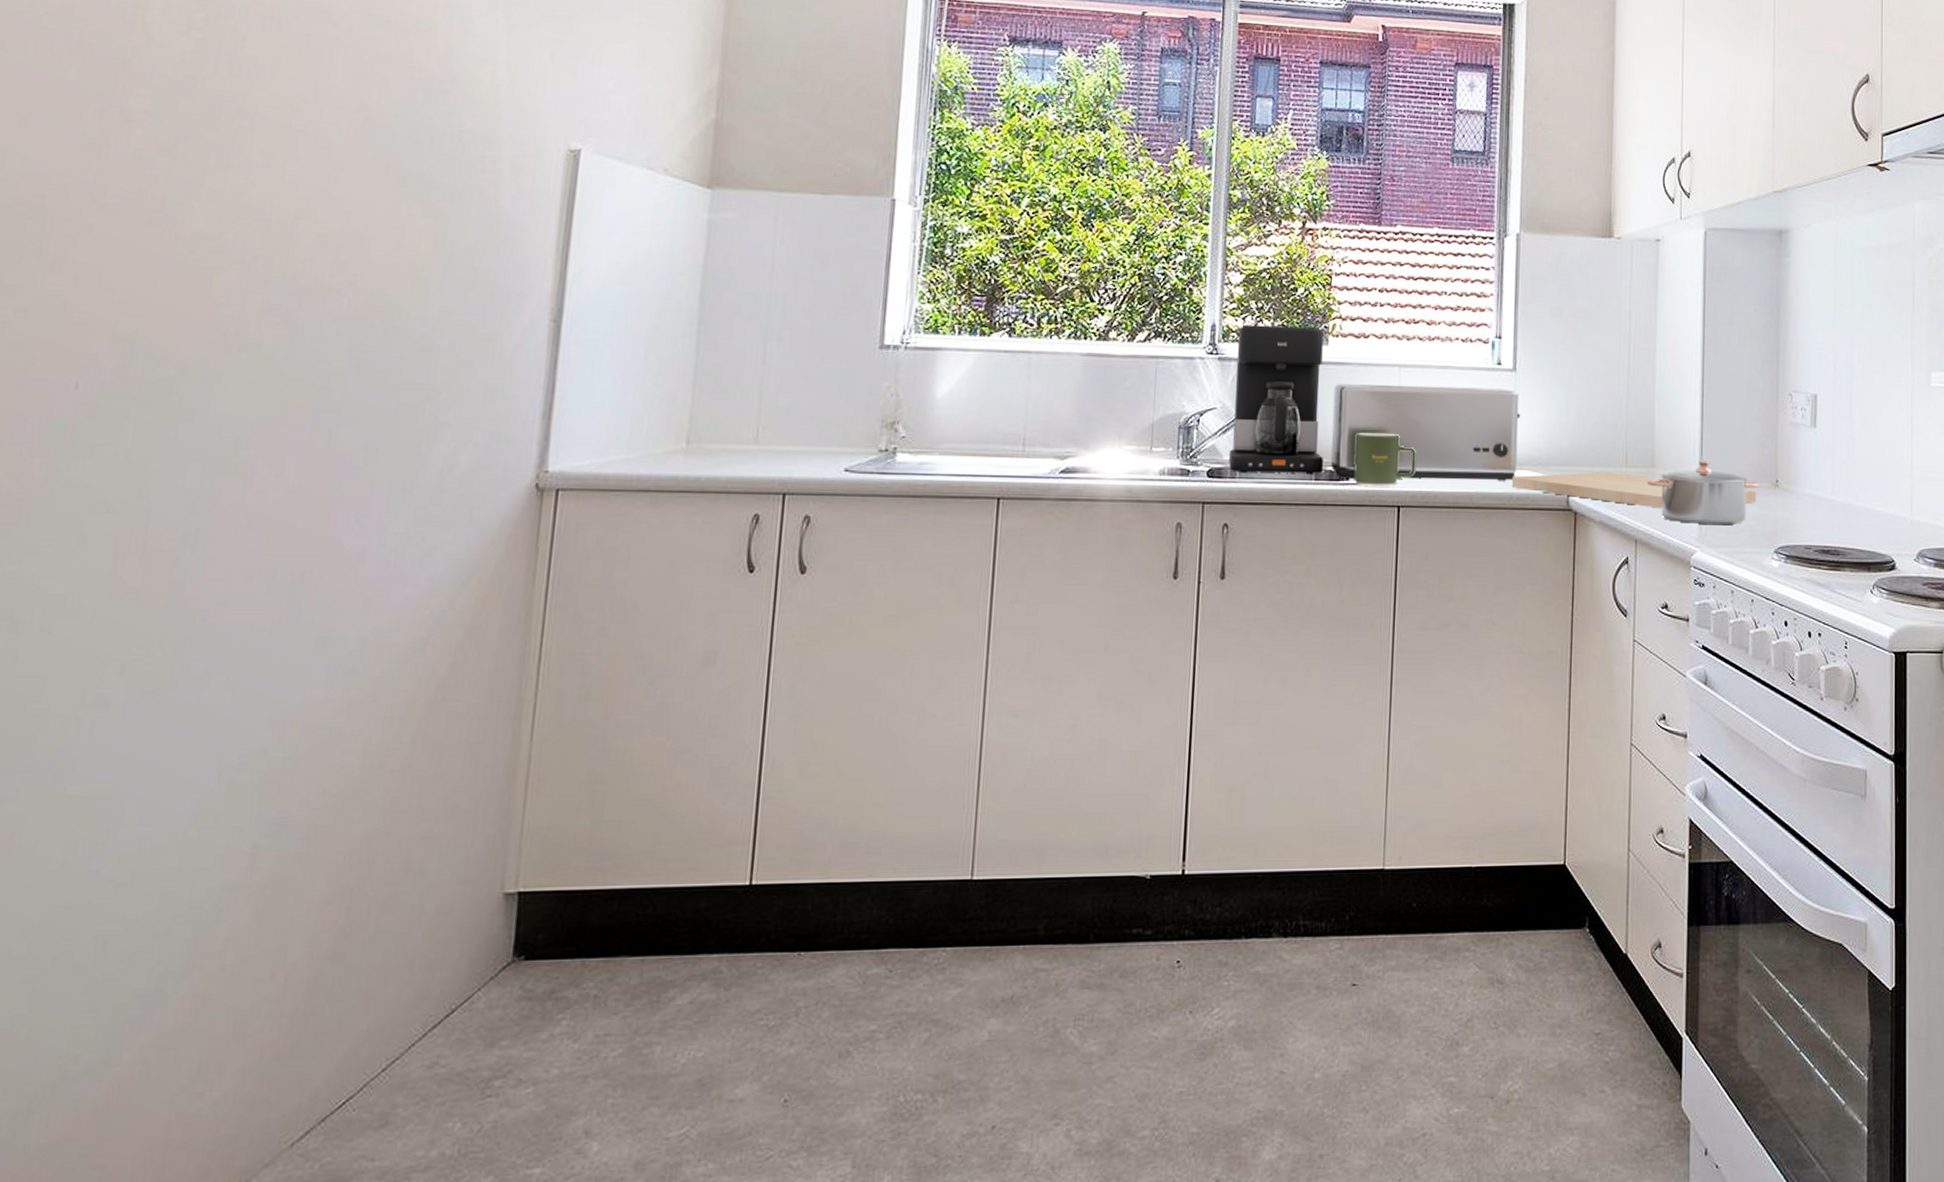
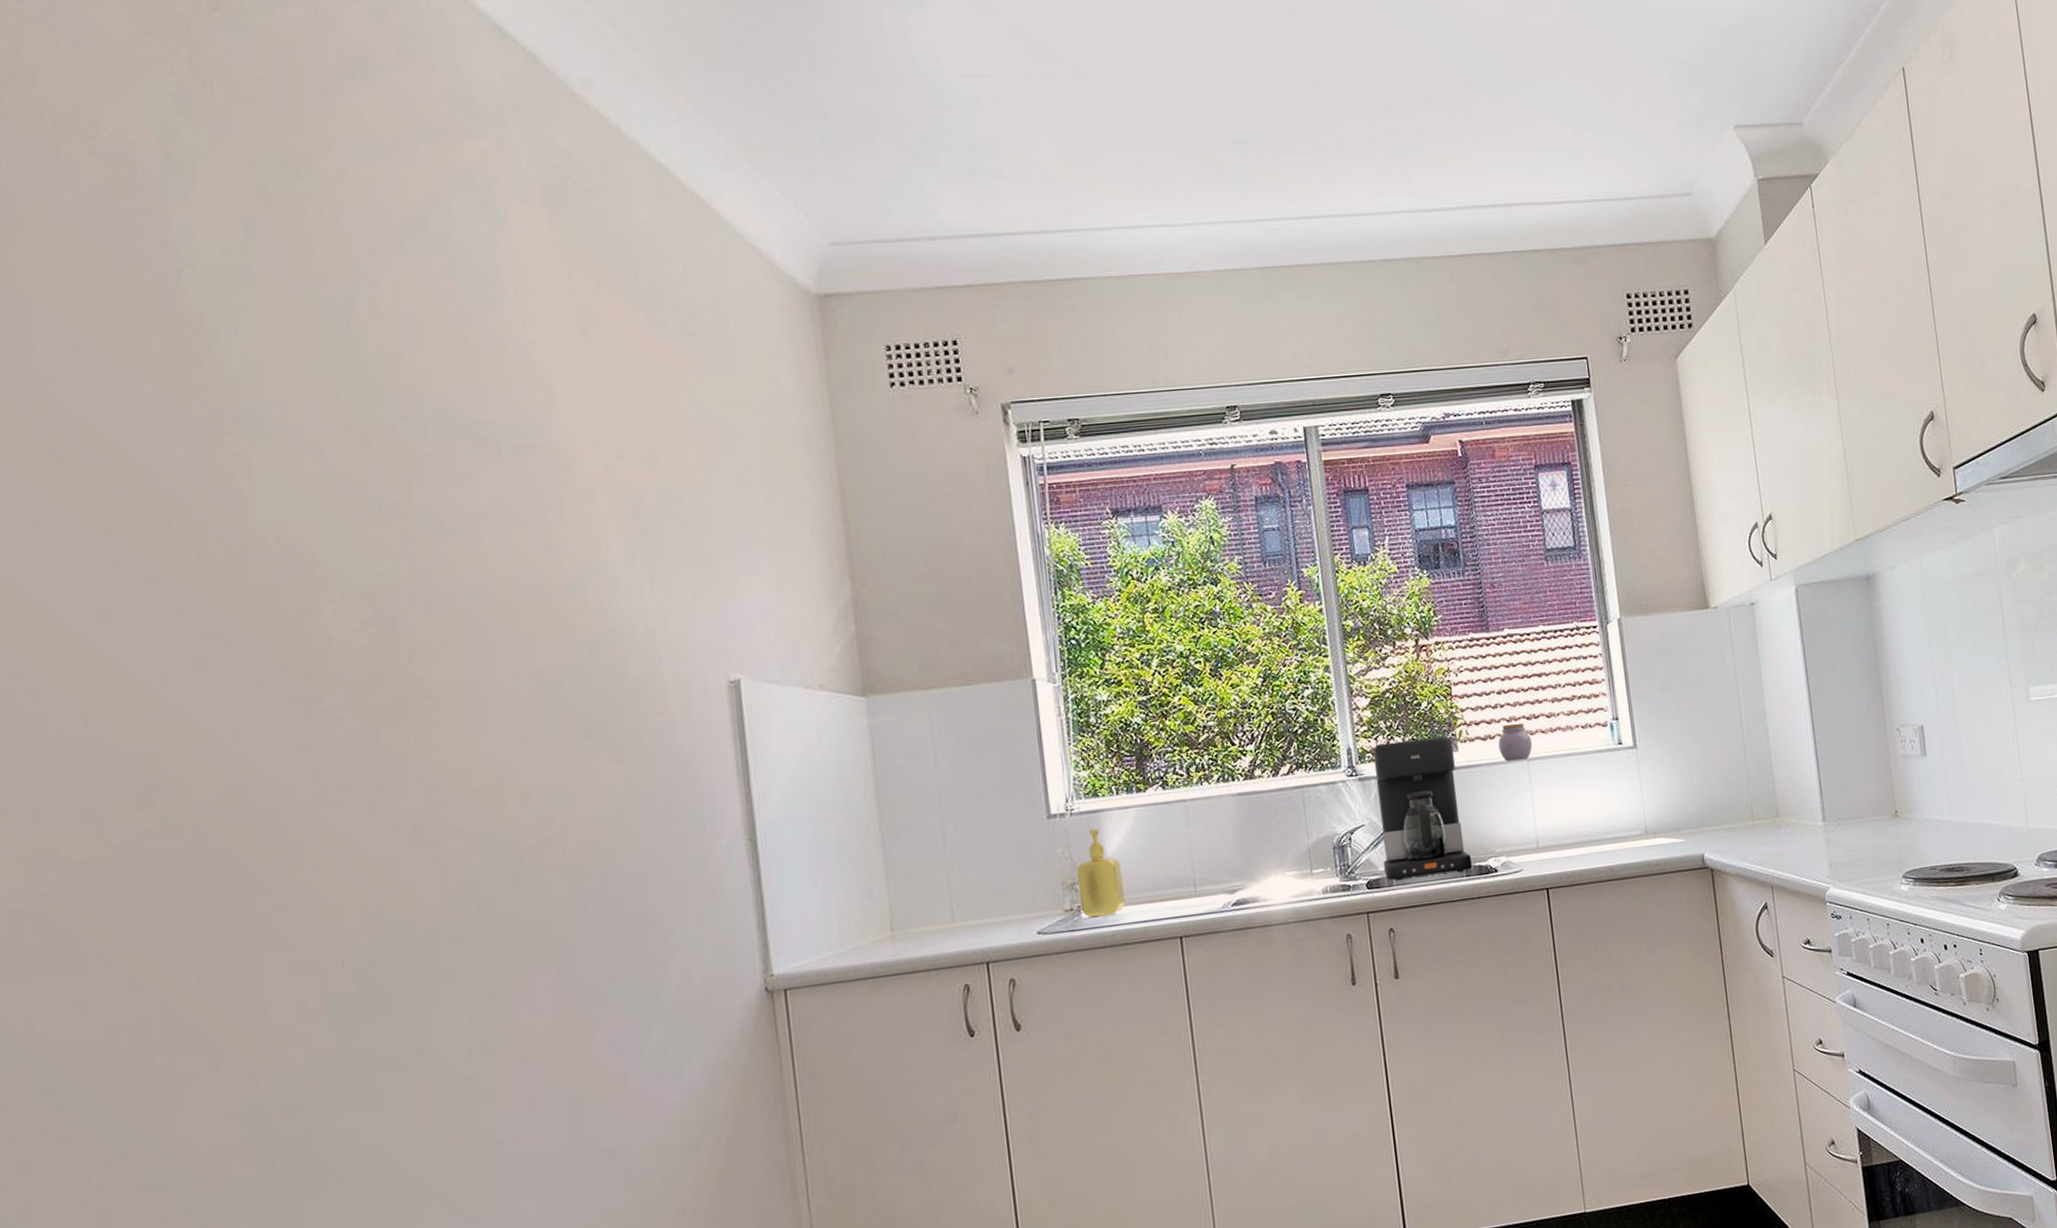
soap dispenser: none [896,367,949,463] -> present [1076,828,1126,918]
toaster: present [1330,384,1520,481] -> none [1469,765,1652,871]
mug: present [1353,432,1417,487] -> none [1495,823,1559,876]
jar: none [1371,325,1408,365] -> present [1498,722,1533,761]
cutting board: present [1512,472,1757,509] -> none [1648,822,1880,856]
cooking pot: present [1647,460,1761,524] -> none [1774,802,1882,864]

